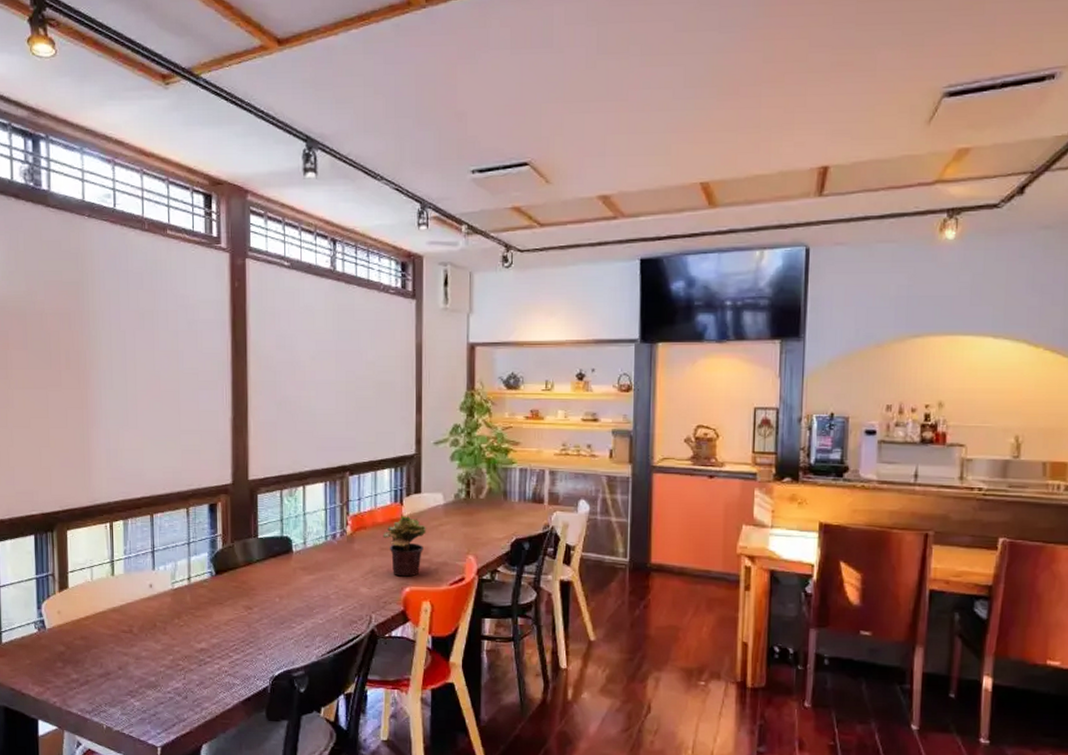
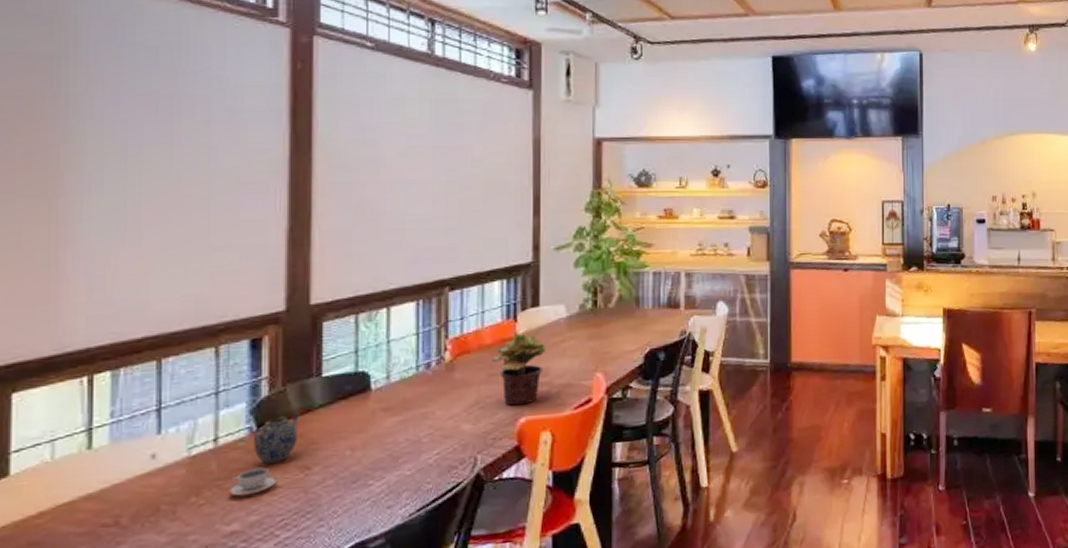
teacup: none [198,603,230,623] -> present [228,467,278,496]
teapot: none [213,565,243,602] -> present [253,414,299,465]

